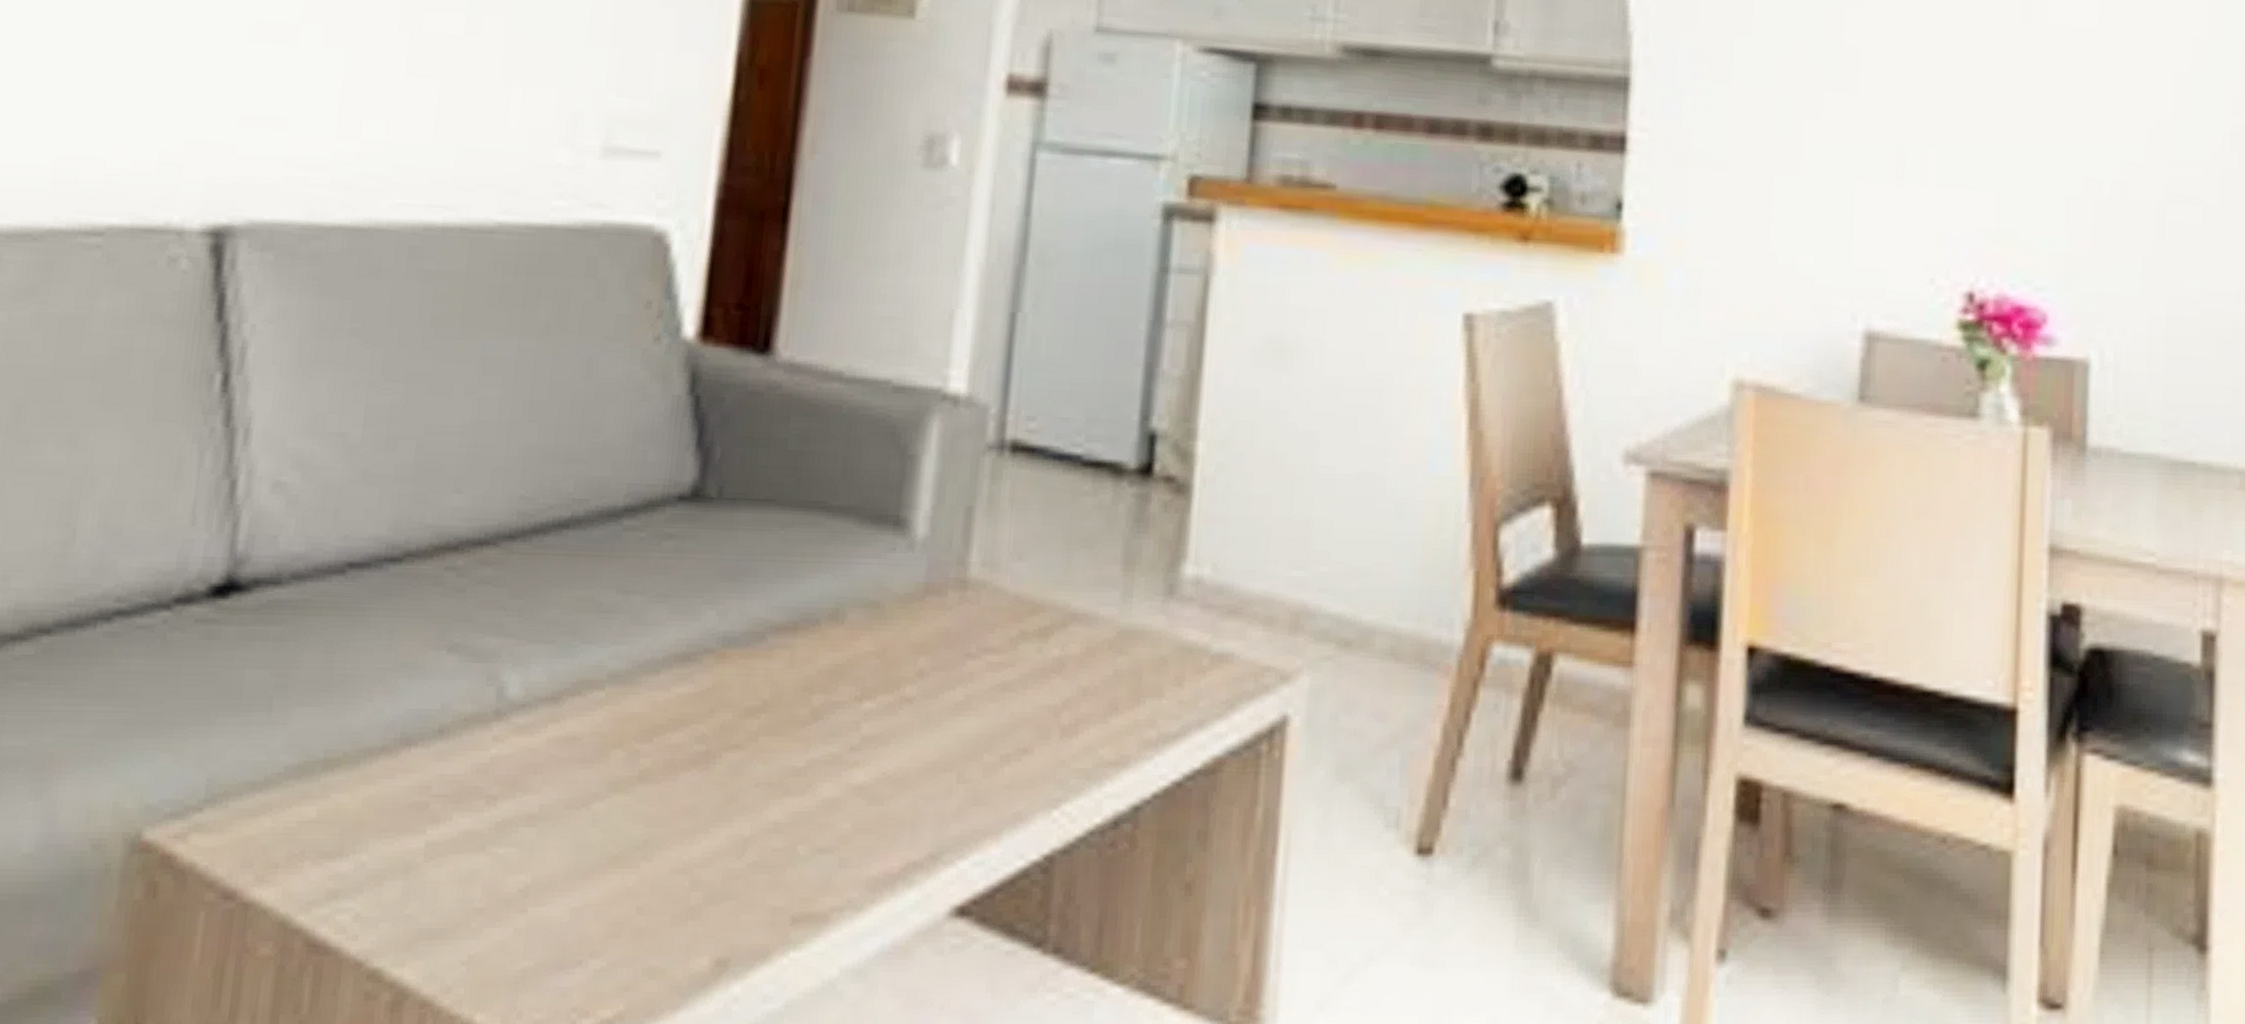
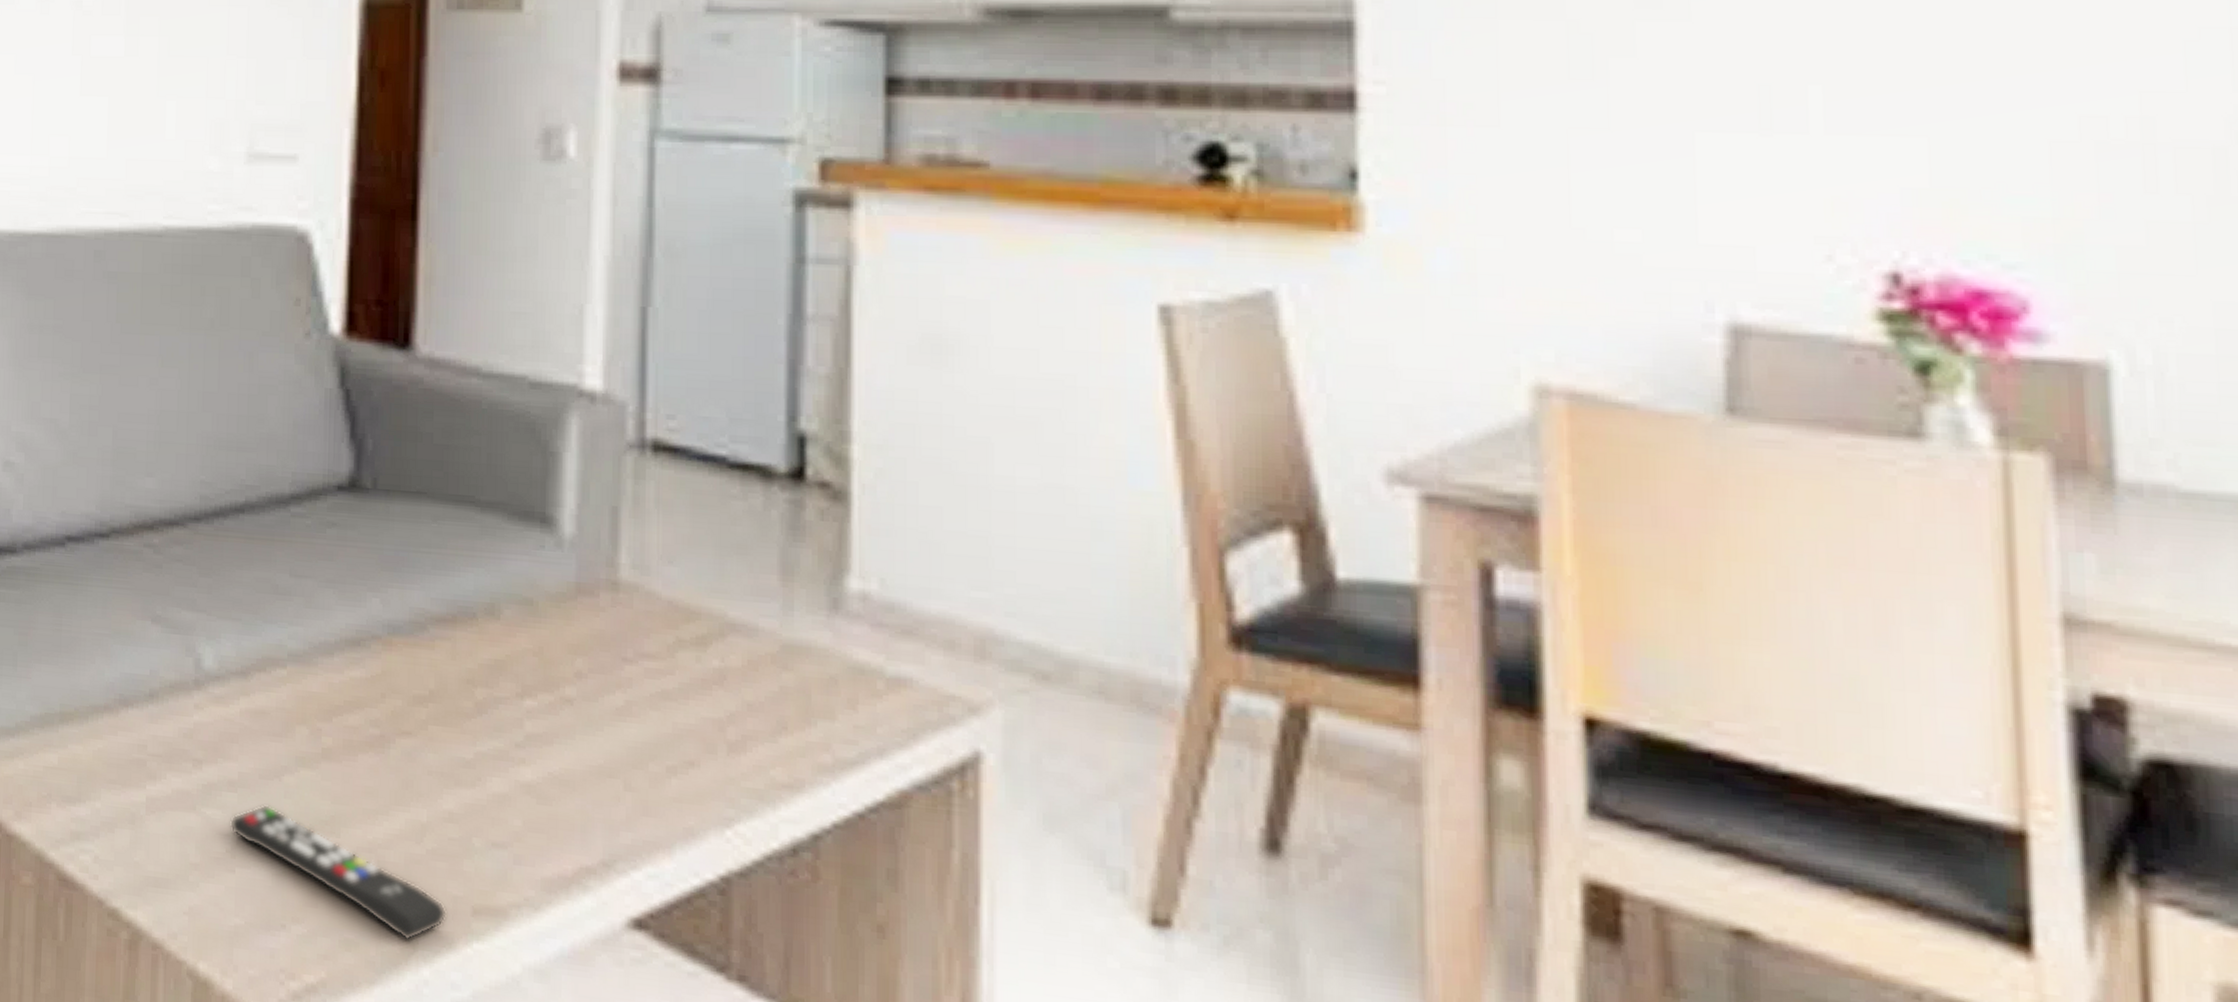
remote control: none [524,836,765,960] -> present [229,804,448,942]

